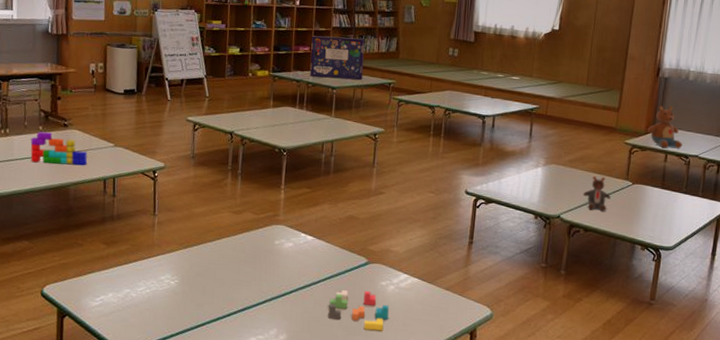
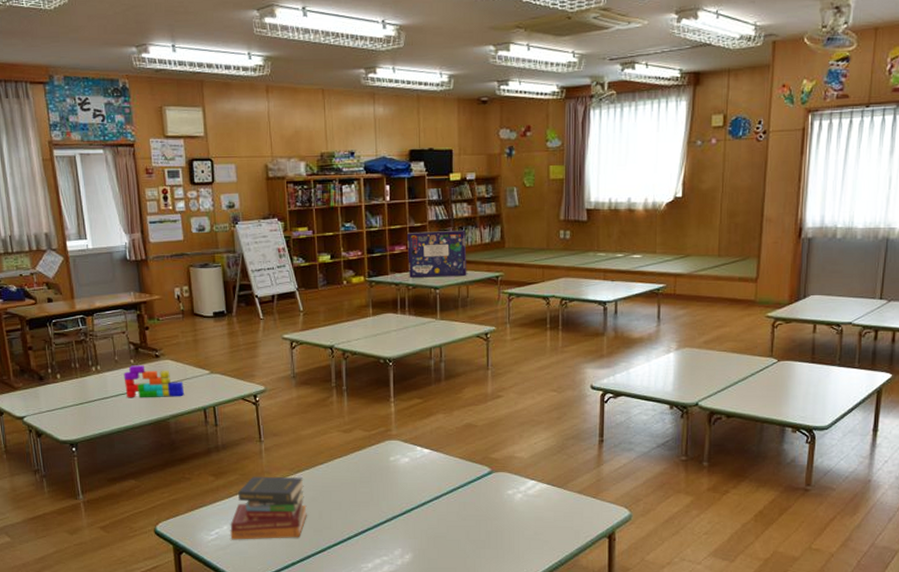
books: none [114,247,192,311] -> present [230,476,307,540]
toy blocks: present [328,289,389,331] -> none [454,502,518,542]
teddy bear: present [583,176,611,211] -> none [722,357,754,394]
stuffed toy: present [647,105,682,149] -> none [791,270,833,318]

